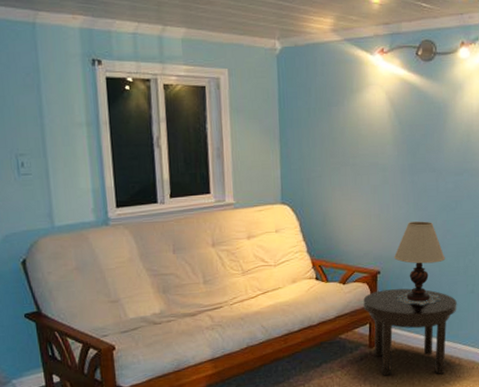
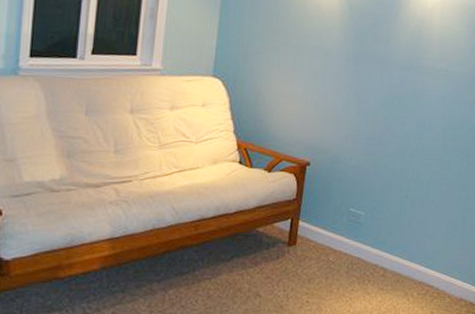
side table: present [363,288,457,376] -> none [287,183,389,284]
table lamp: present [394,221,445,305] -> none [324,113,382,205]

